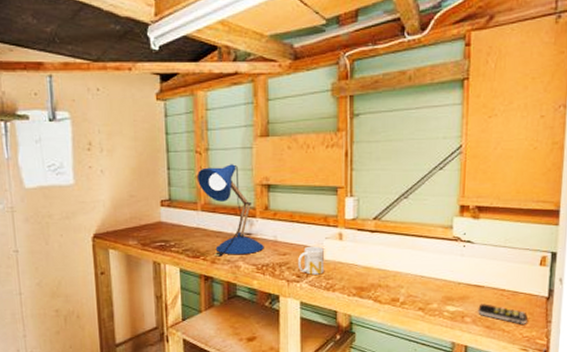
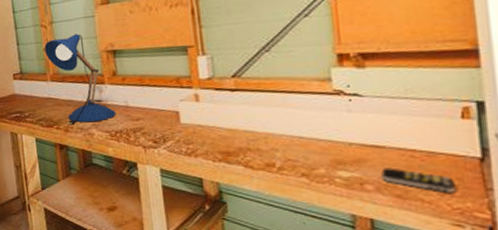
mug: present [298,246,324,275] -> none [152,109,182,140]

